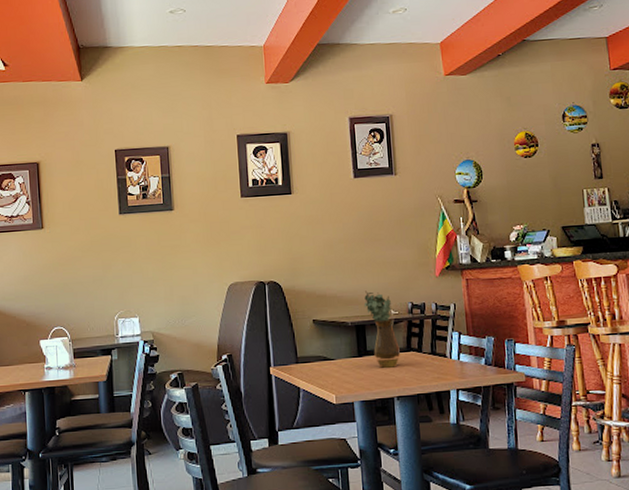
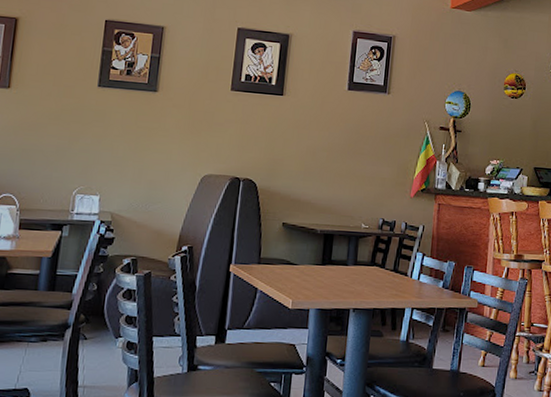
vase: present [364,290,400,368] -> none [336,201,364,280]

